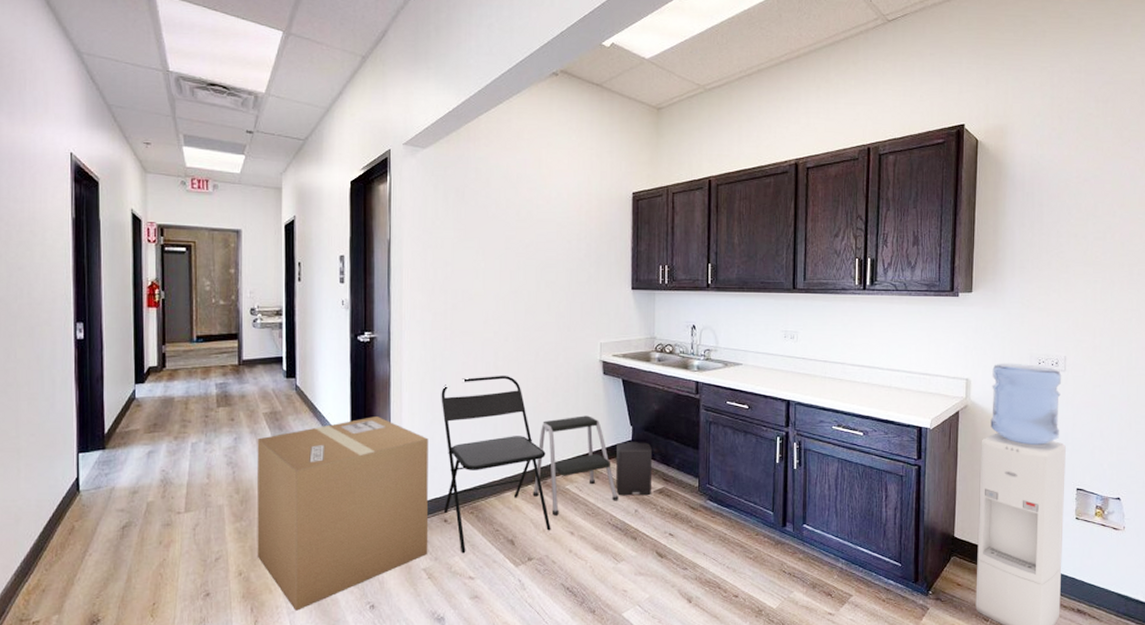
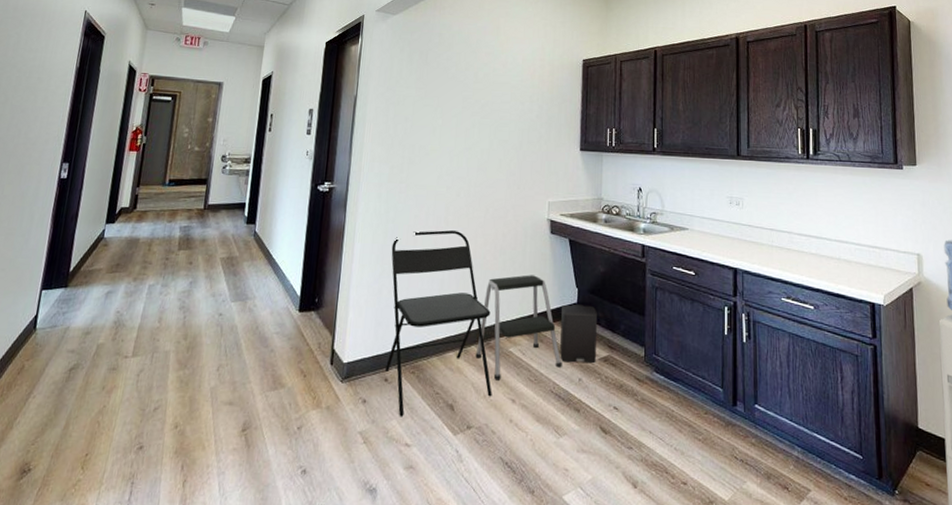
cardboard box: present [256,417,429,611] -> none [195,266,376,472]

